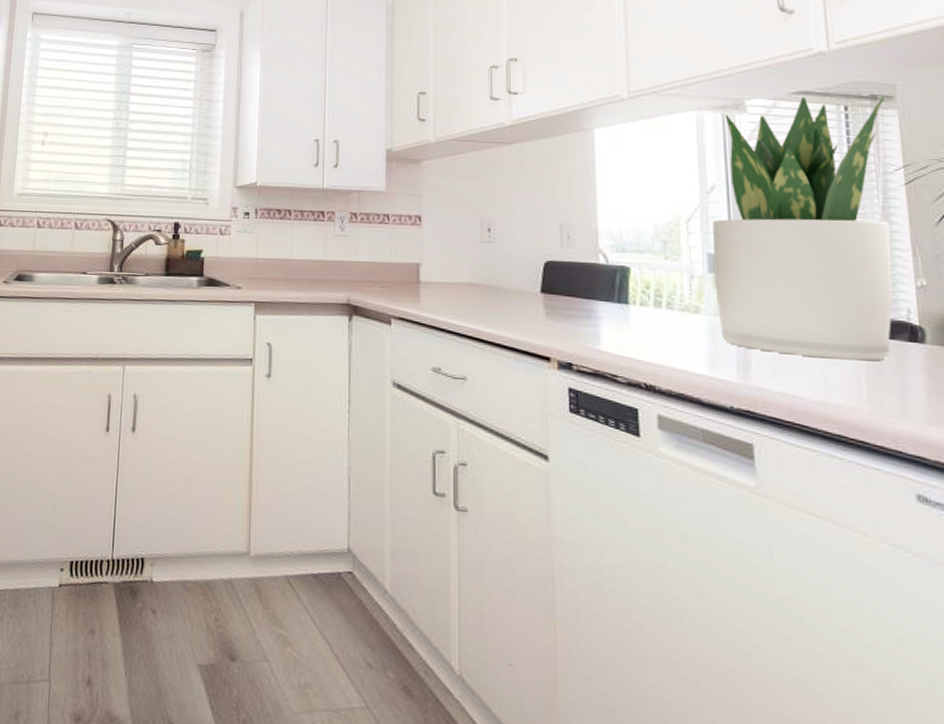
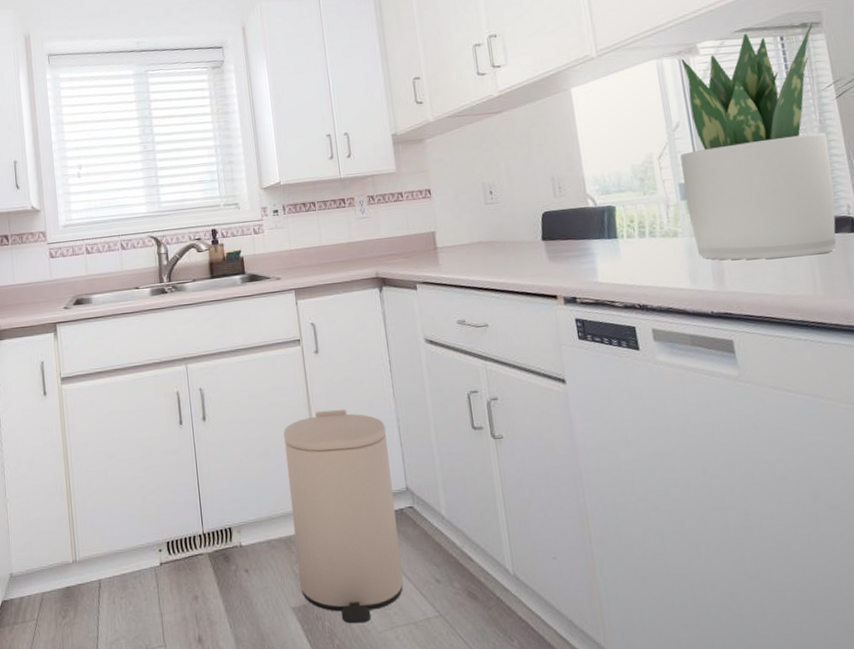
pedal bin: none [210,443,335,700] -> present [283,409,404,624]

